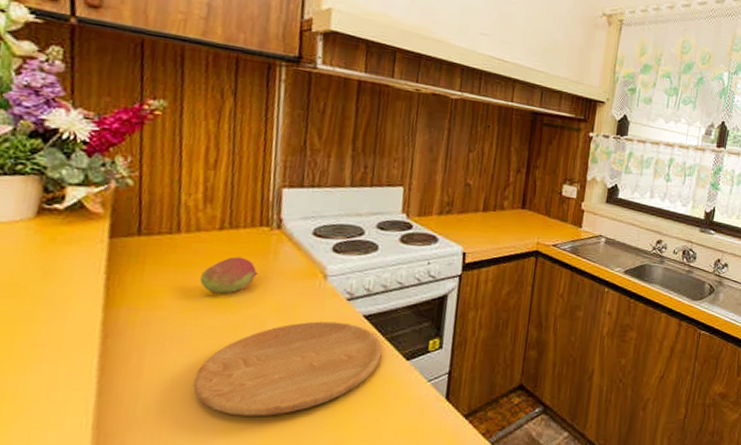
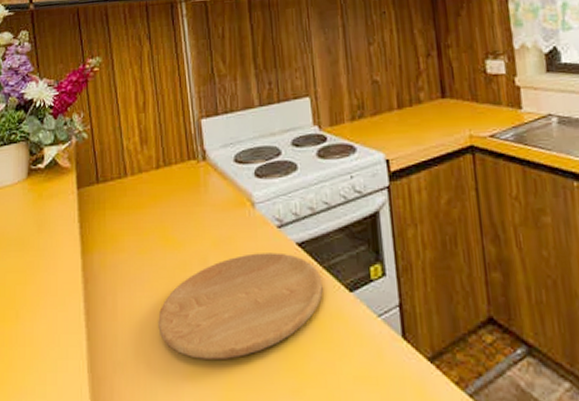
fruit: present [199,256,259,294] -> none [148,193,195,232]

